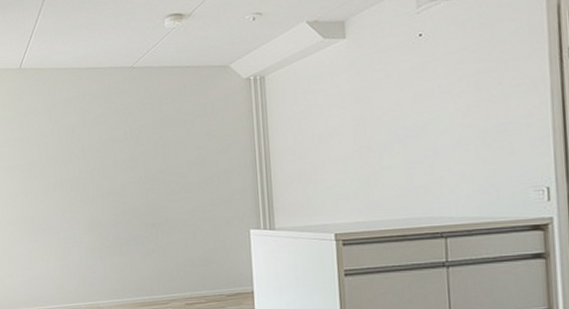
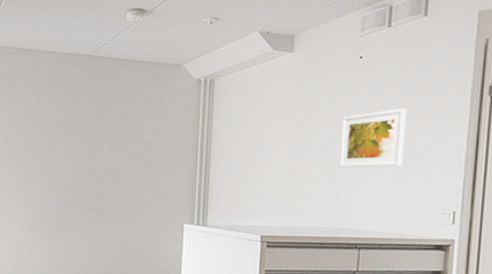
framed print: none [408,82,482,153] -> present [338,108,407,168]

